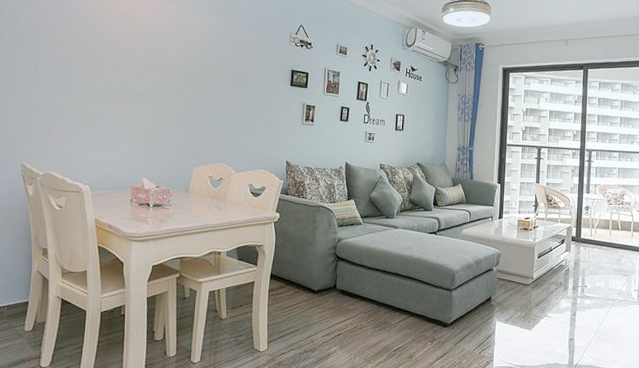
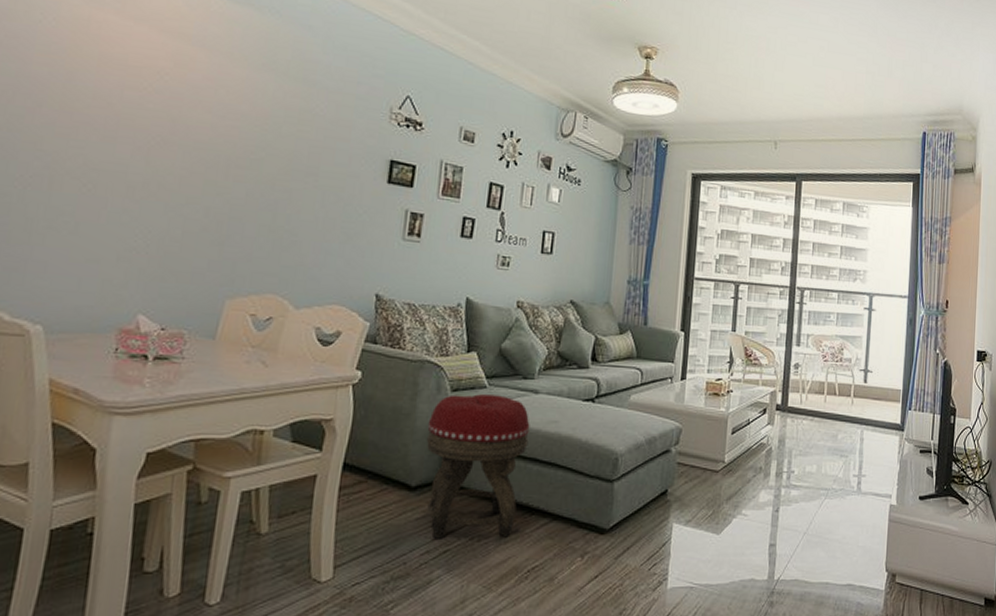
footstool: none [323,229,392,326] -> present [426,394,530,539]

